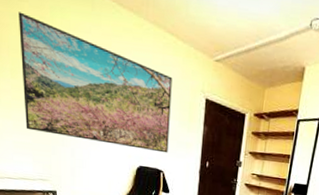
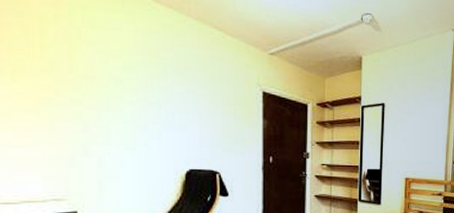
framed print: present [18,12,172,153] -> none [24,9,224,152]

